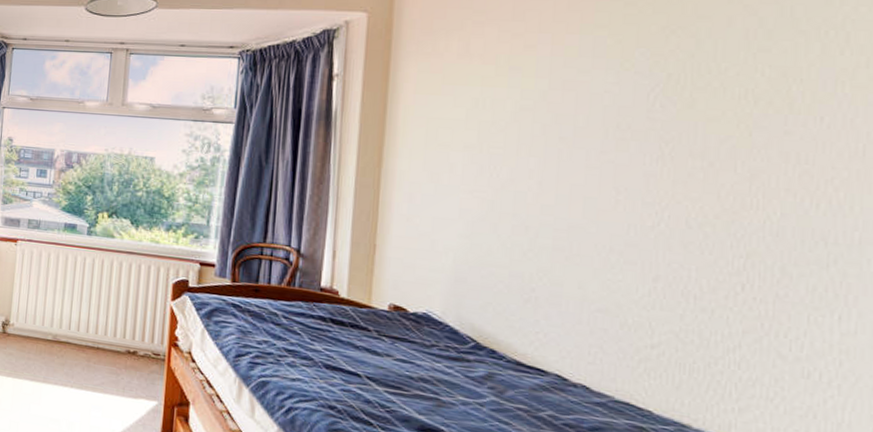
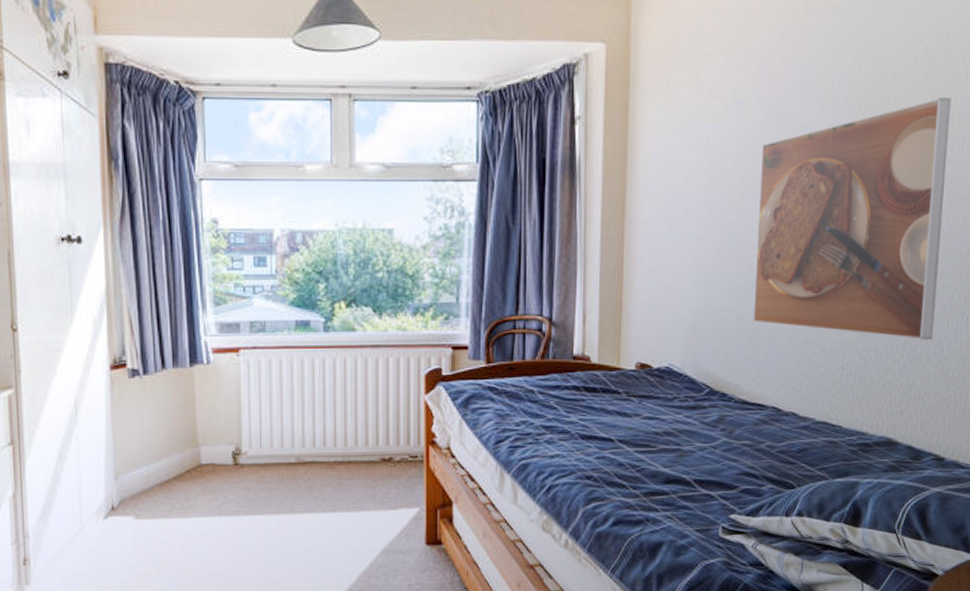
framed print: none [530,71,801,334] -> present [753,98,951,340]

